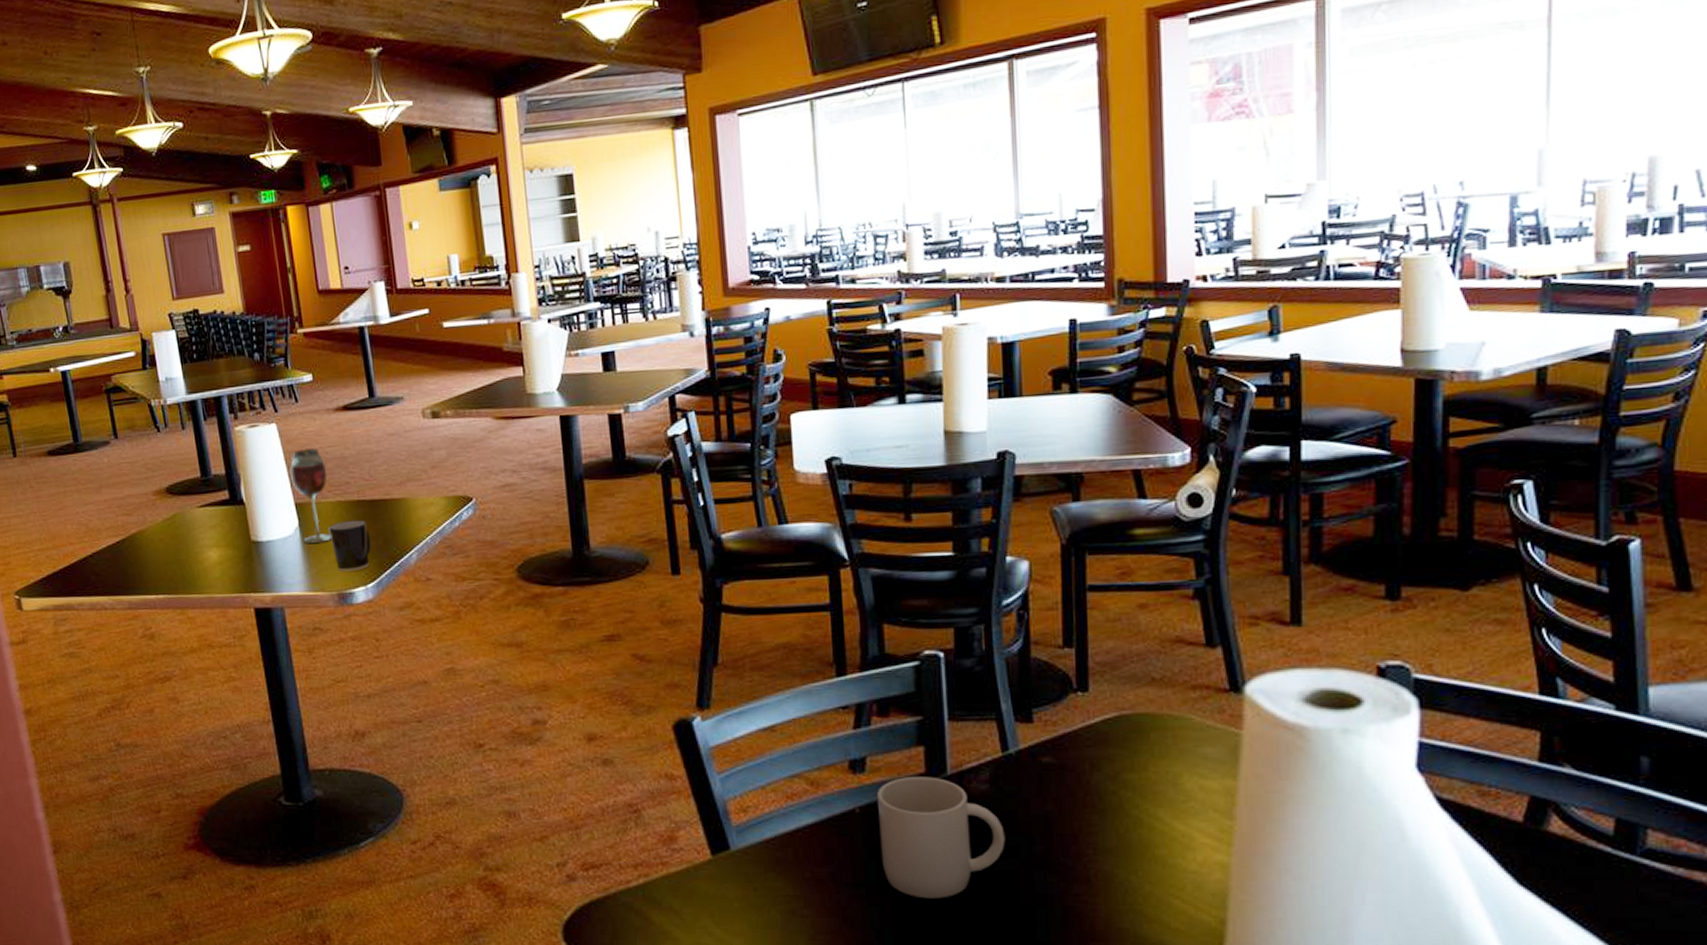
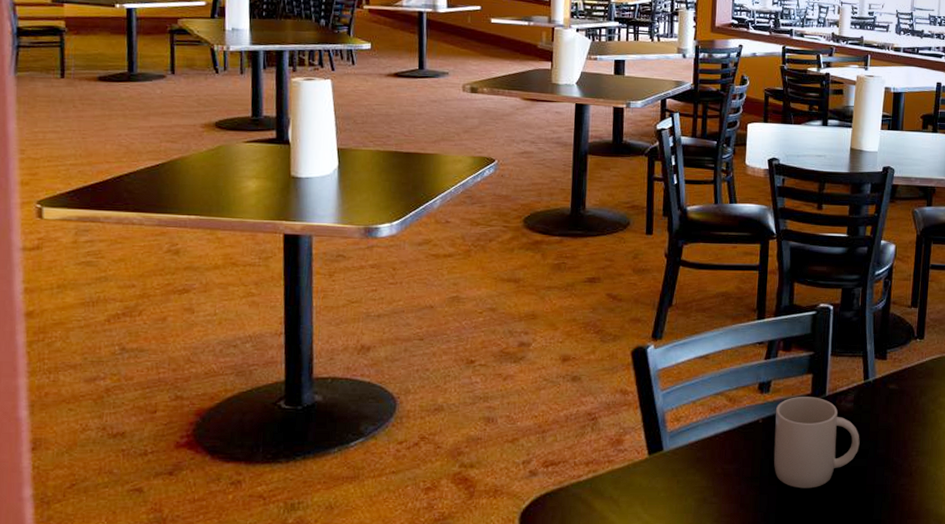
wineglass: present [290,447,332,545] -> none [337,103,372,184]
mug: present [328,520,371,573] -> none [365,167,402,211]

